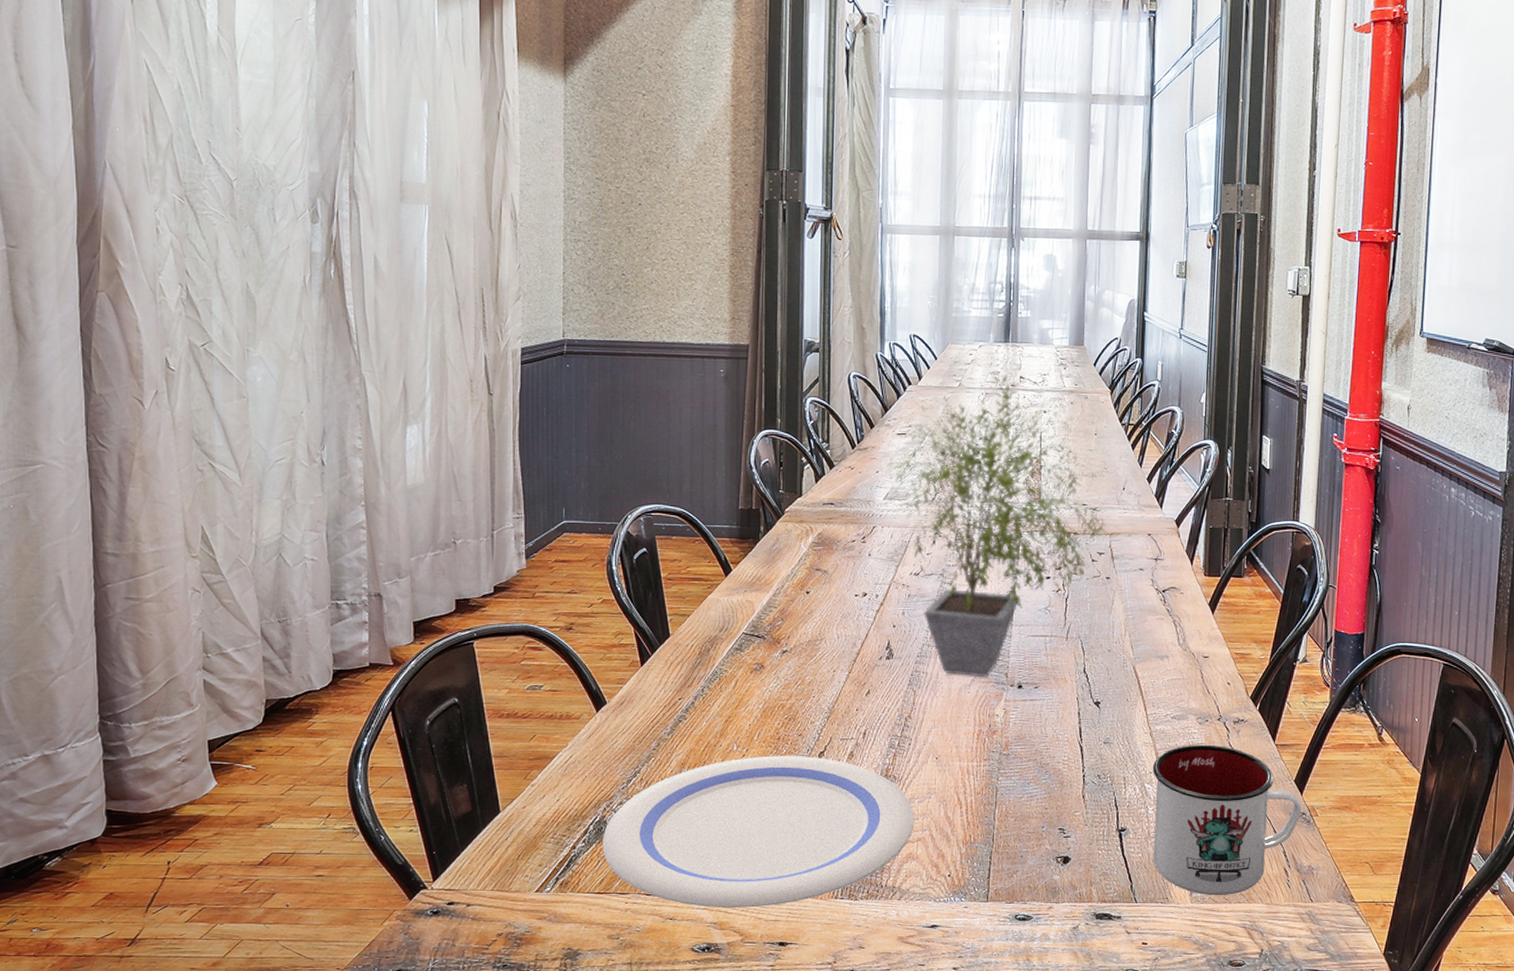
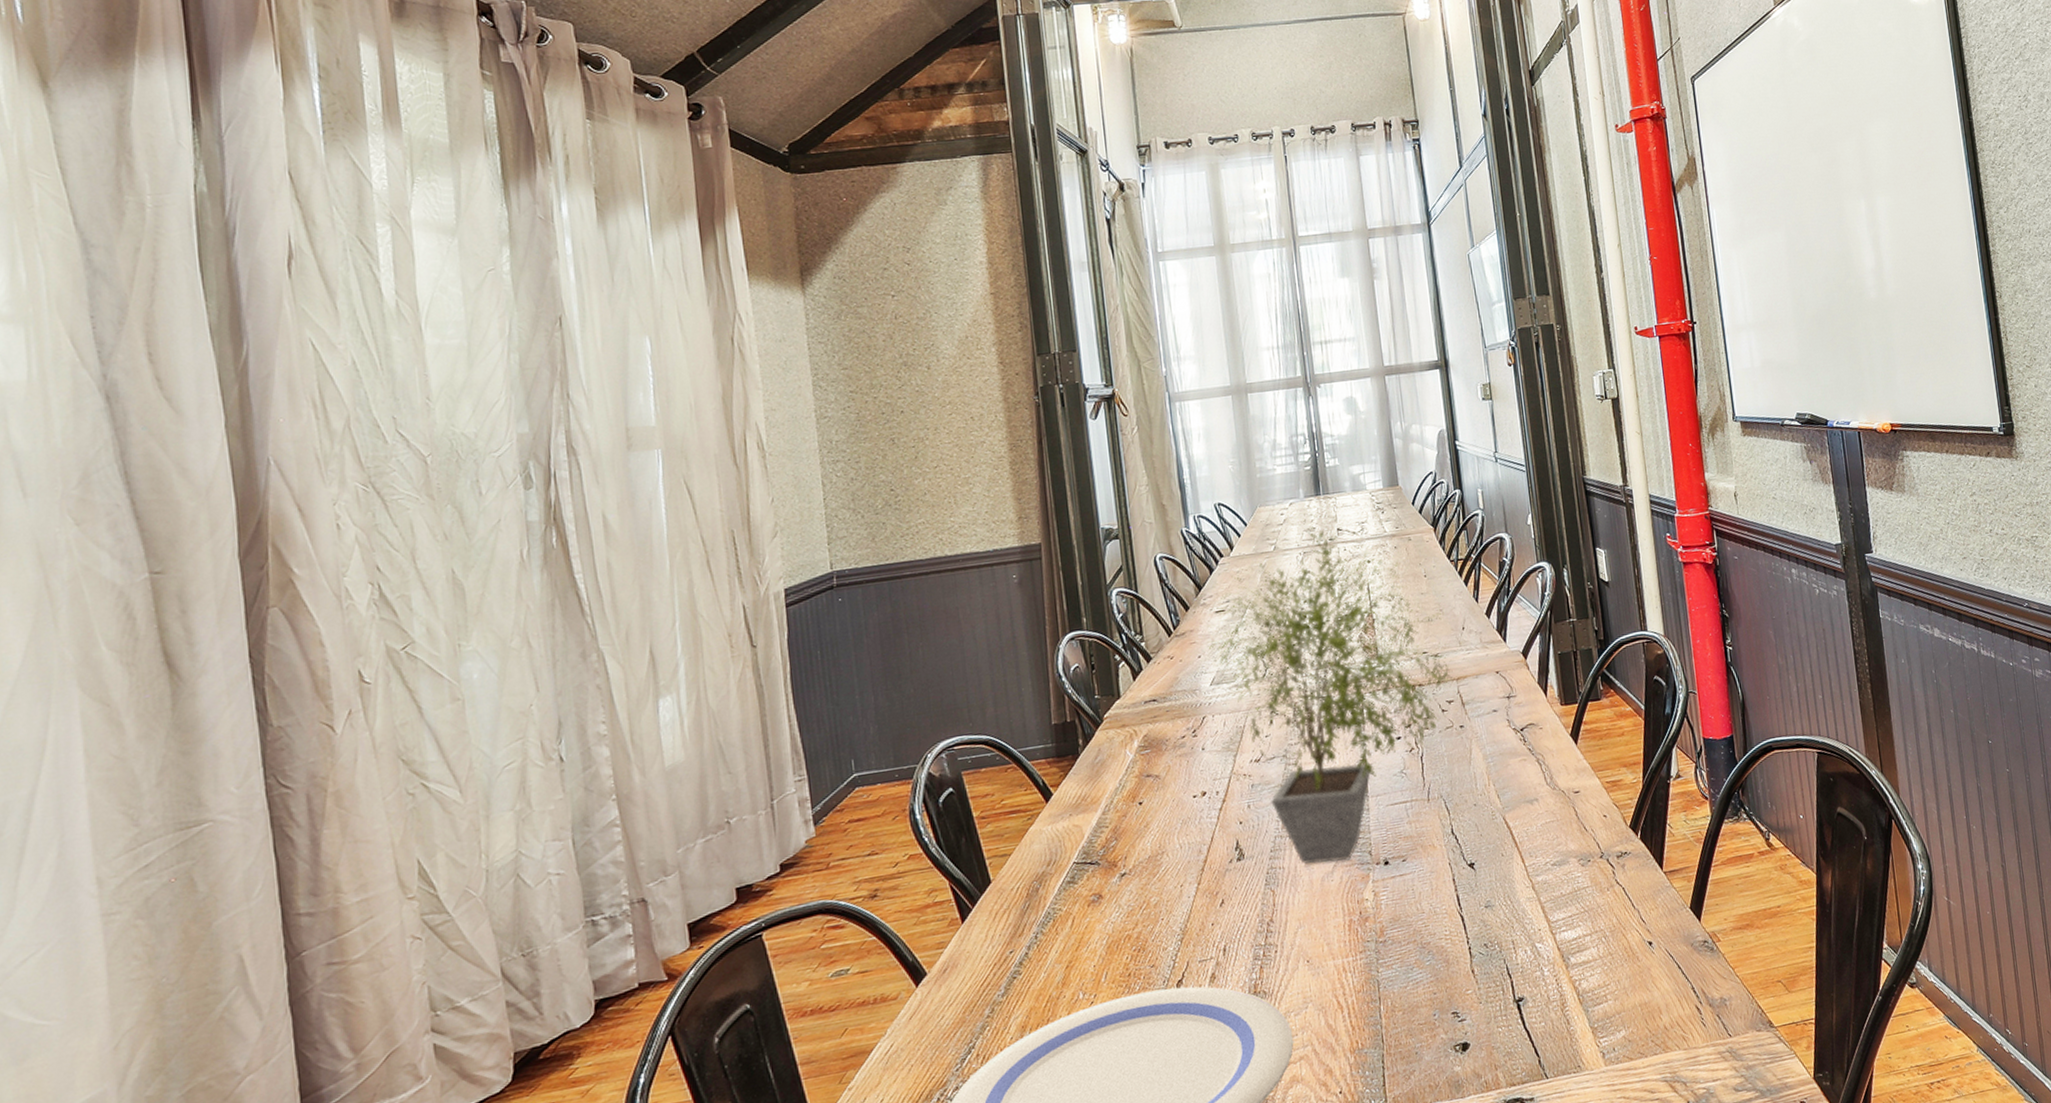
mug: present [1153,744,1302,896] -> none [1541,885,1704,1055]

